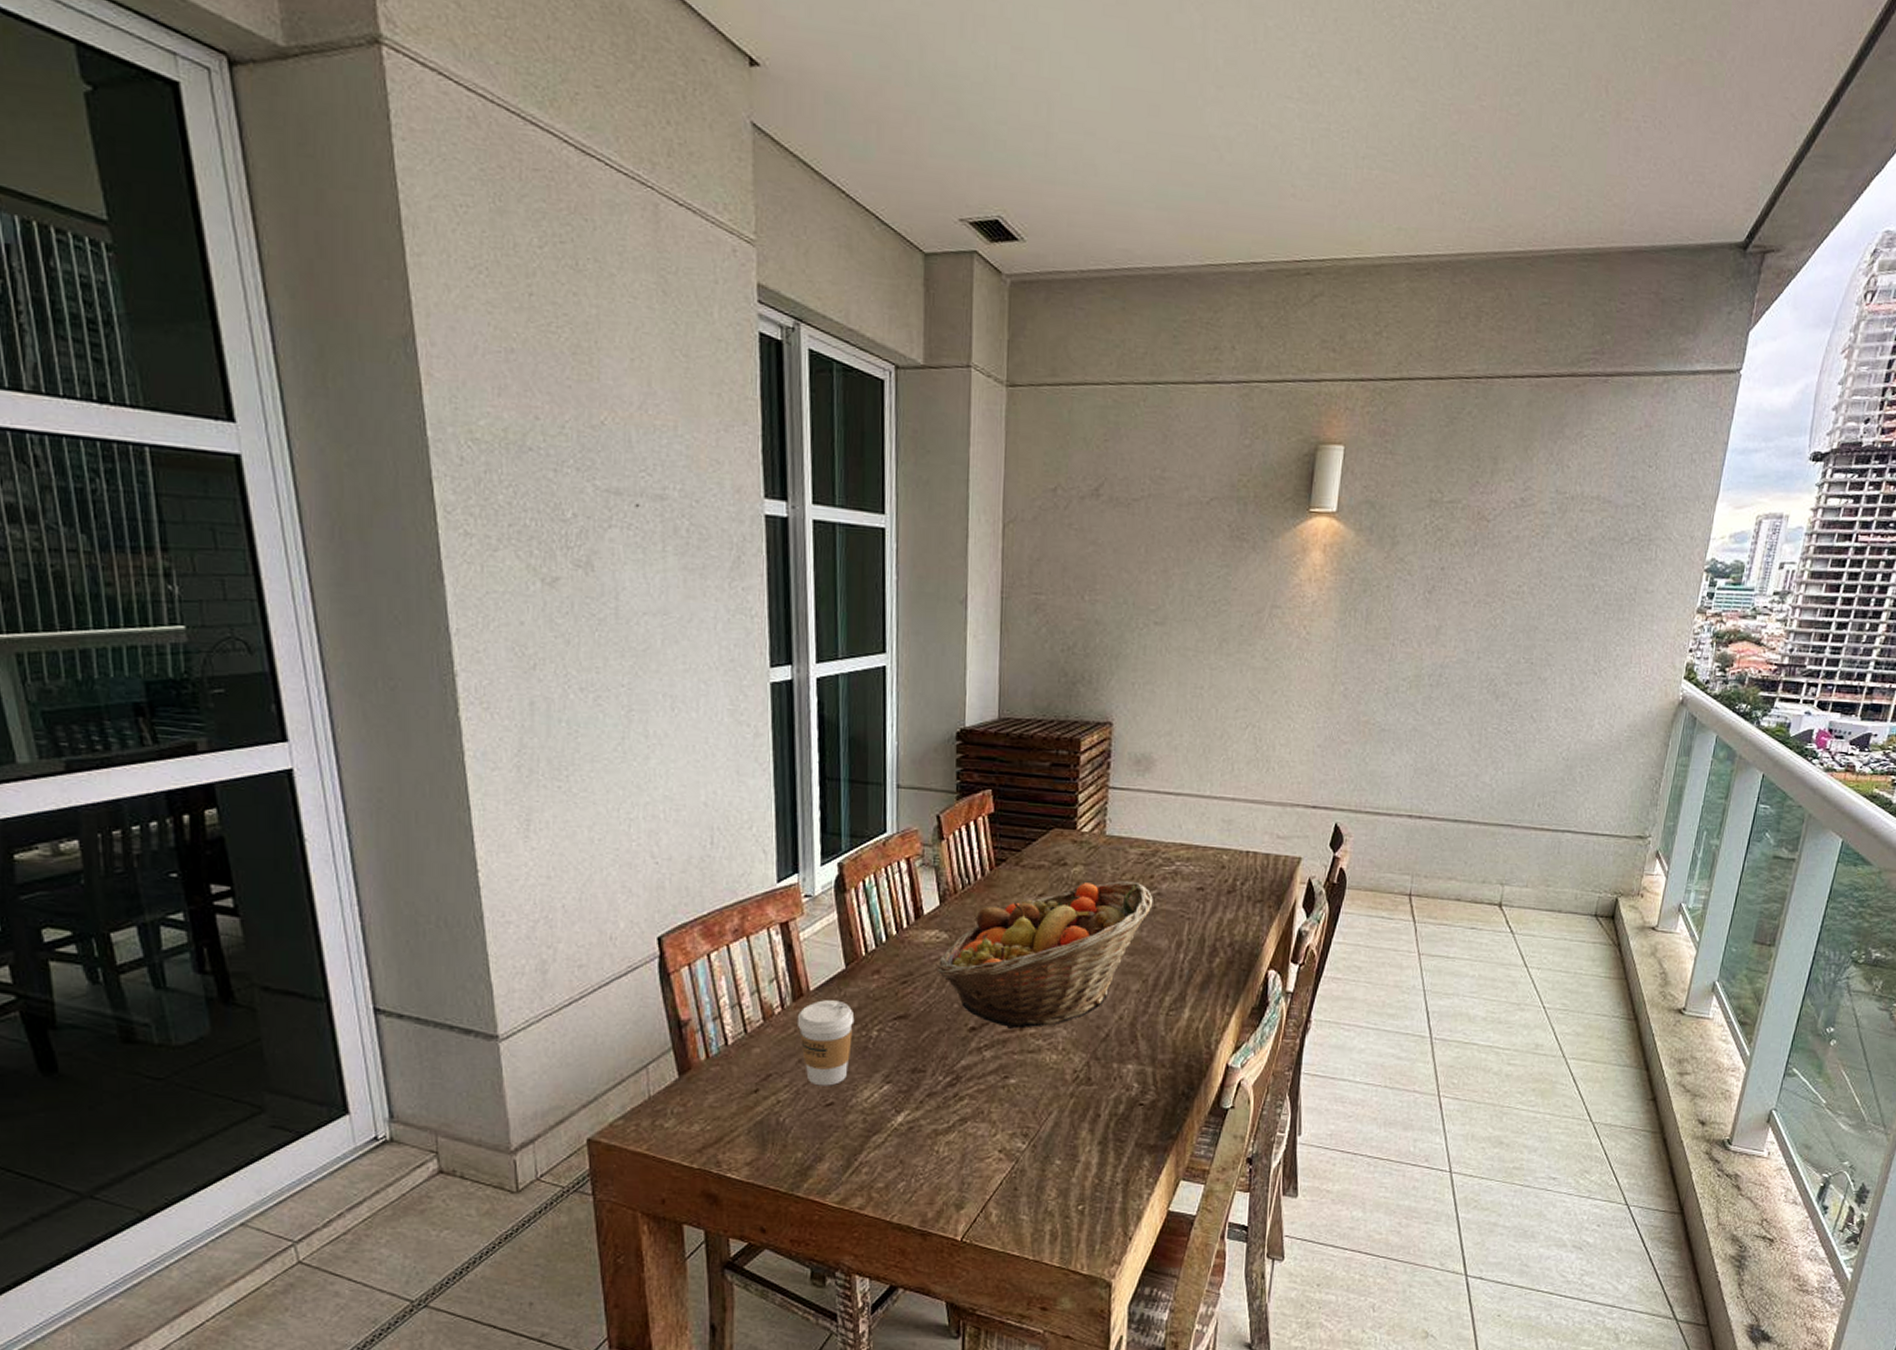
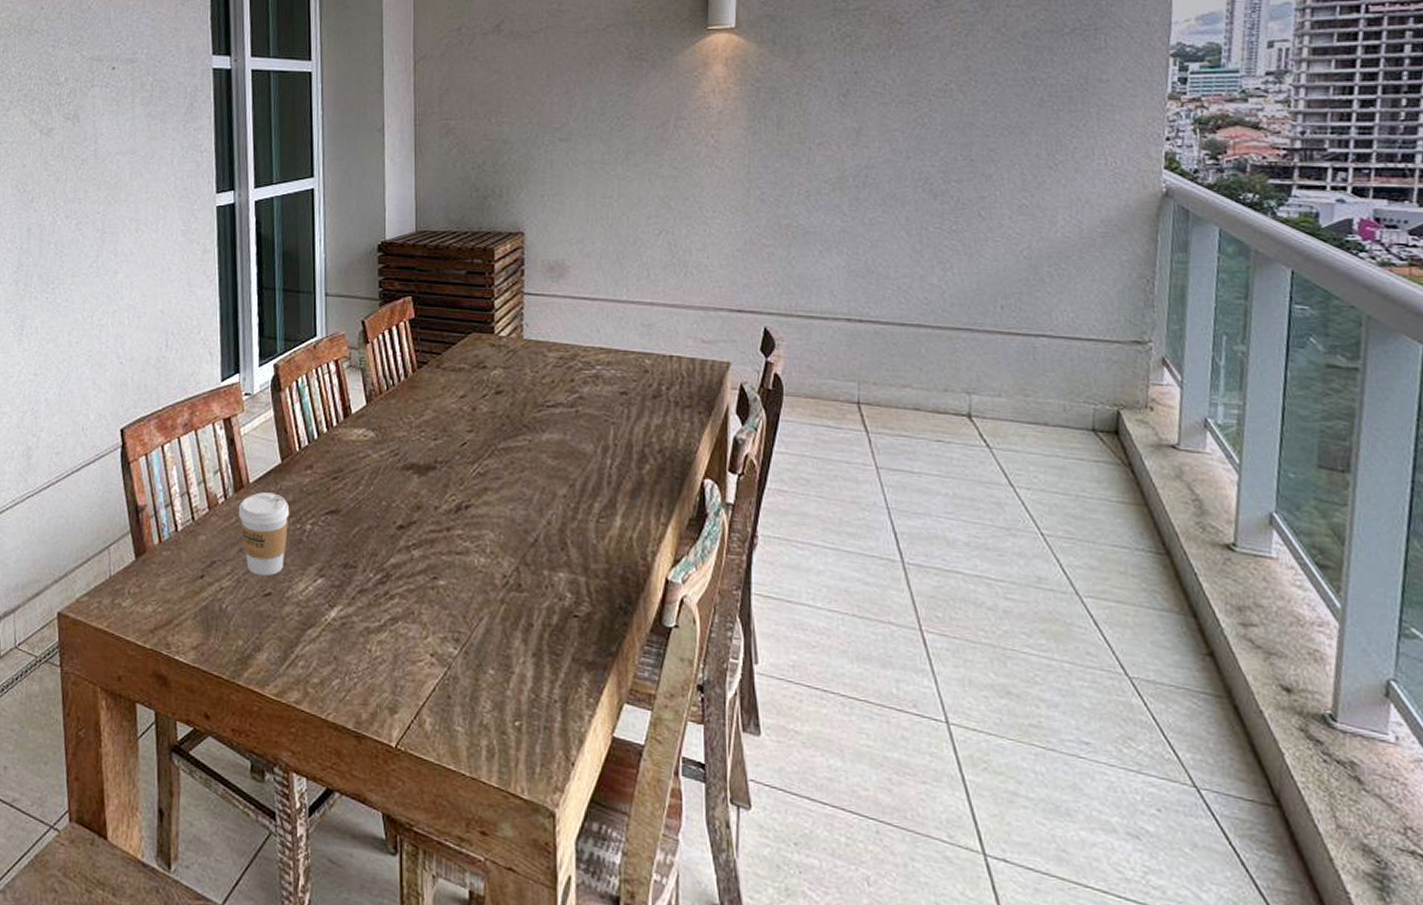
fruit basket: present [937,881,1153,1029] -> none [365,384,575,529]

